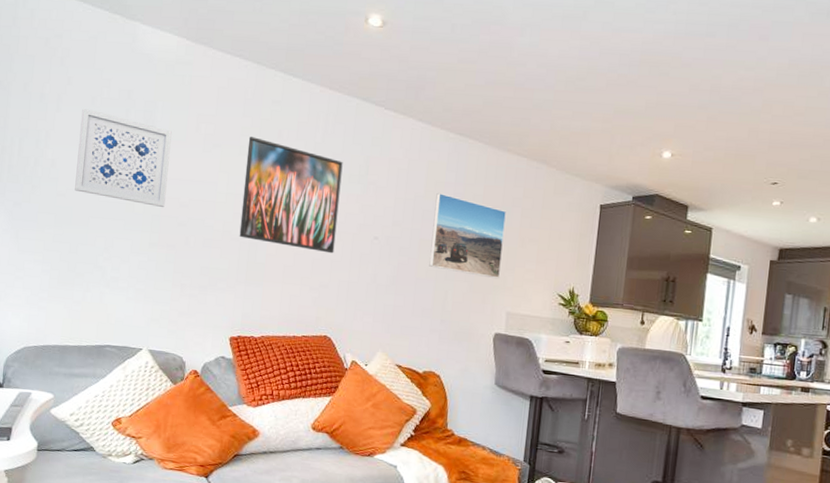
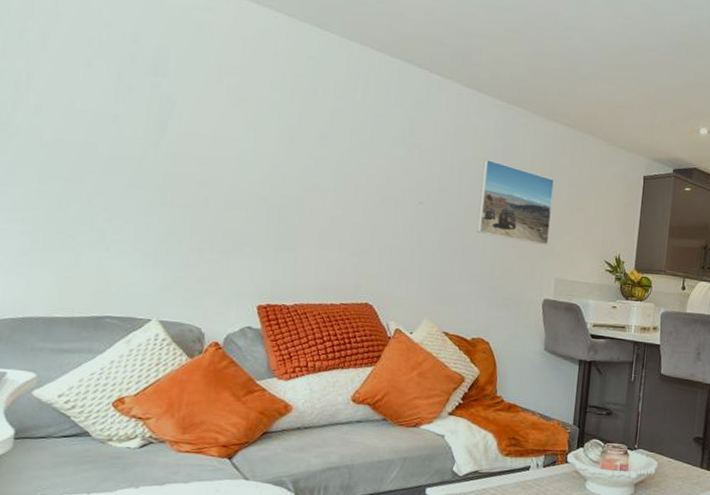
wall art: present [75,108,172,207] -> none [65,49,188,164]
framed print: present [239,137,343,254] -> none [268,92,385,218]

